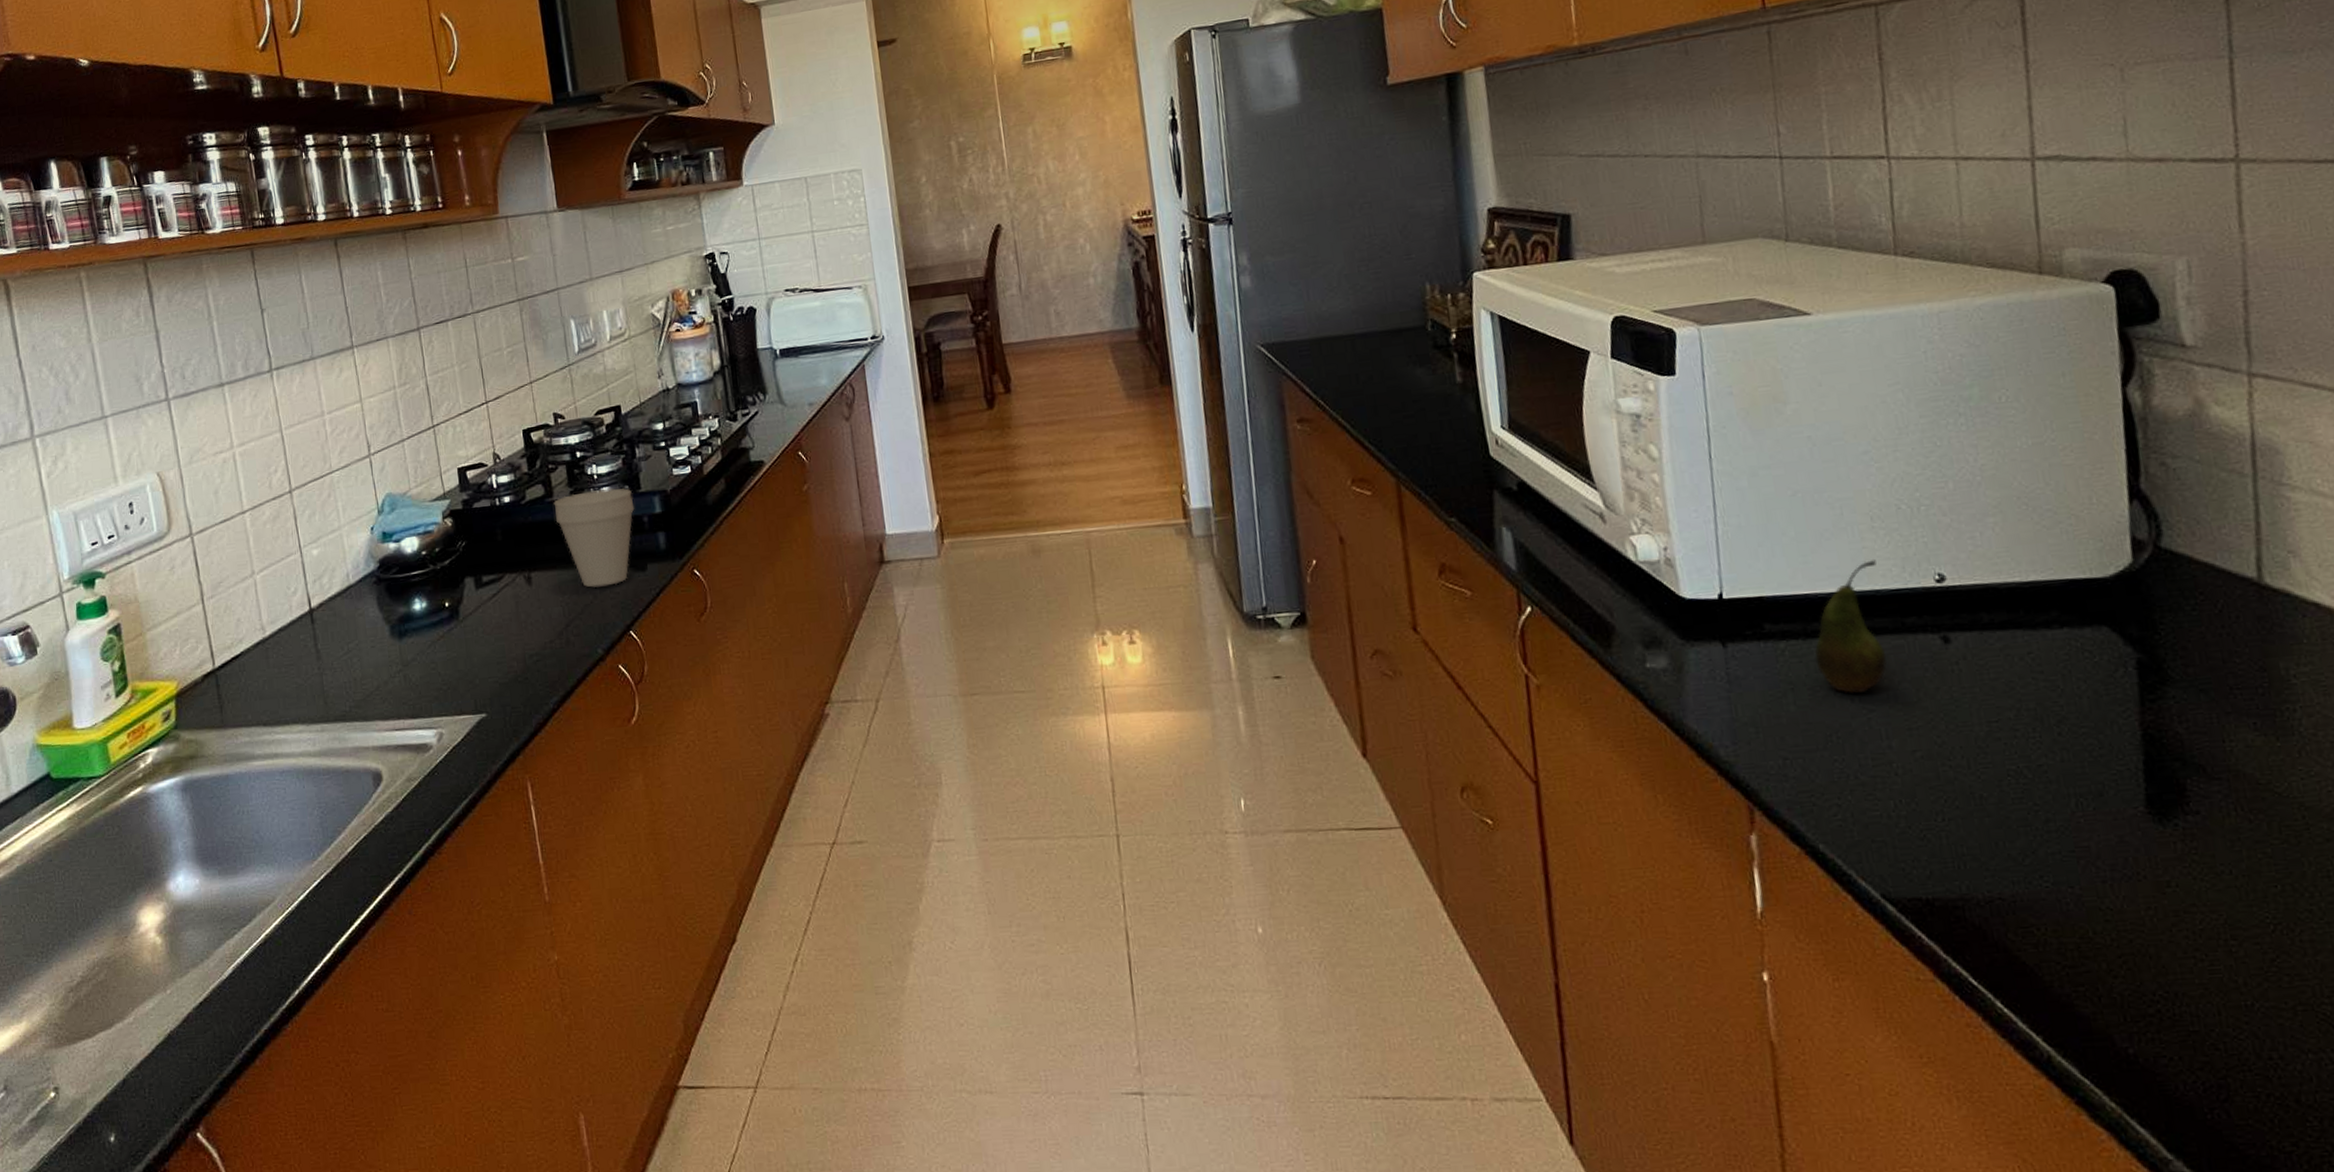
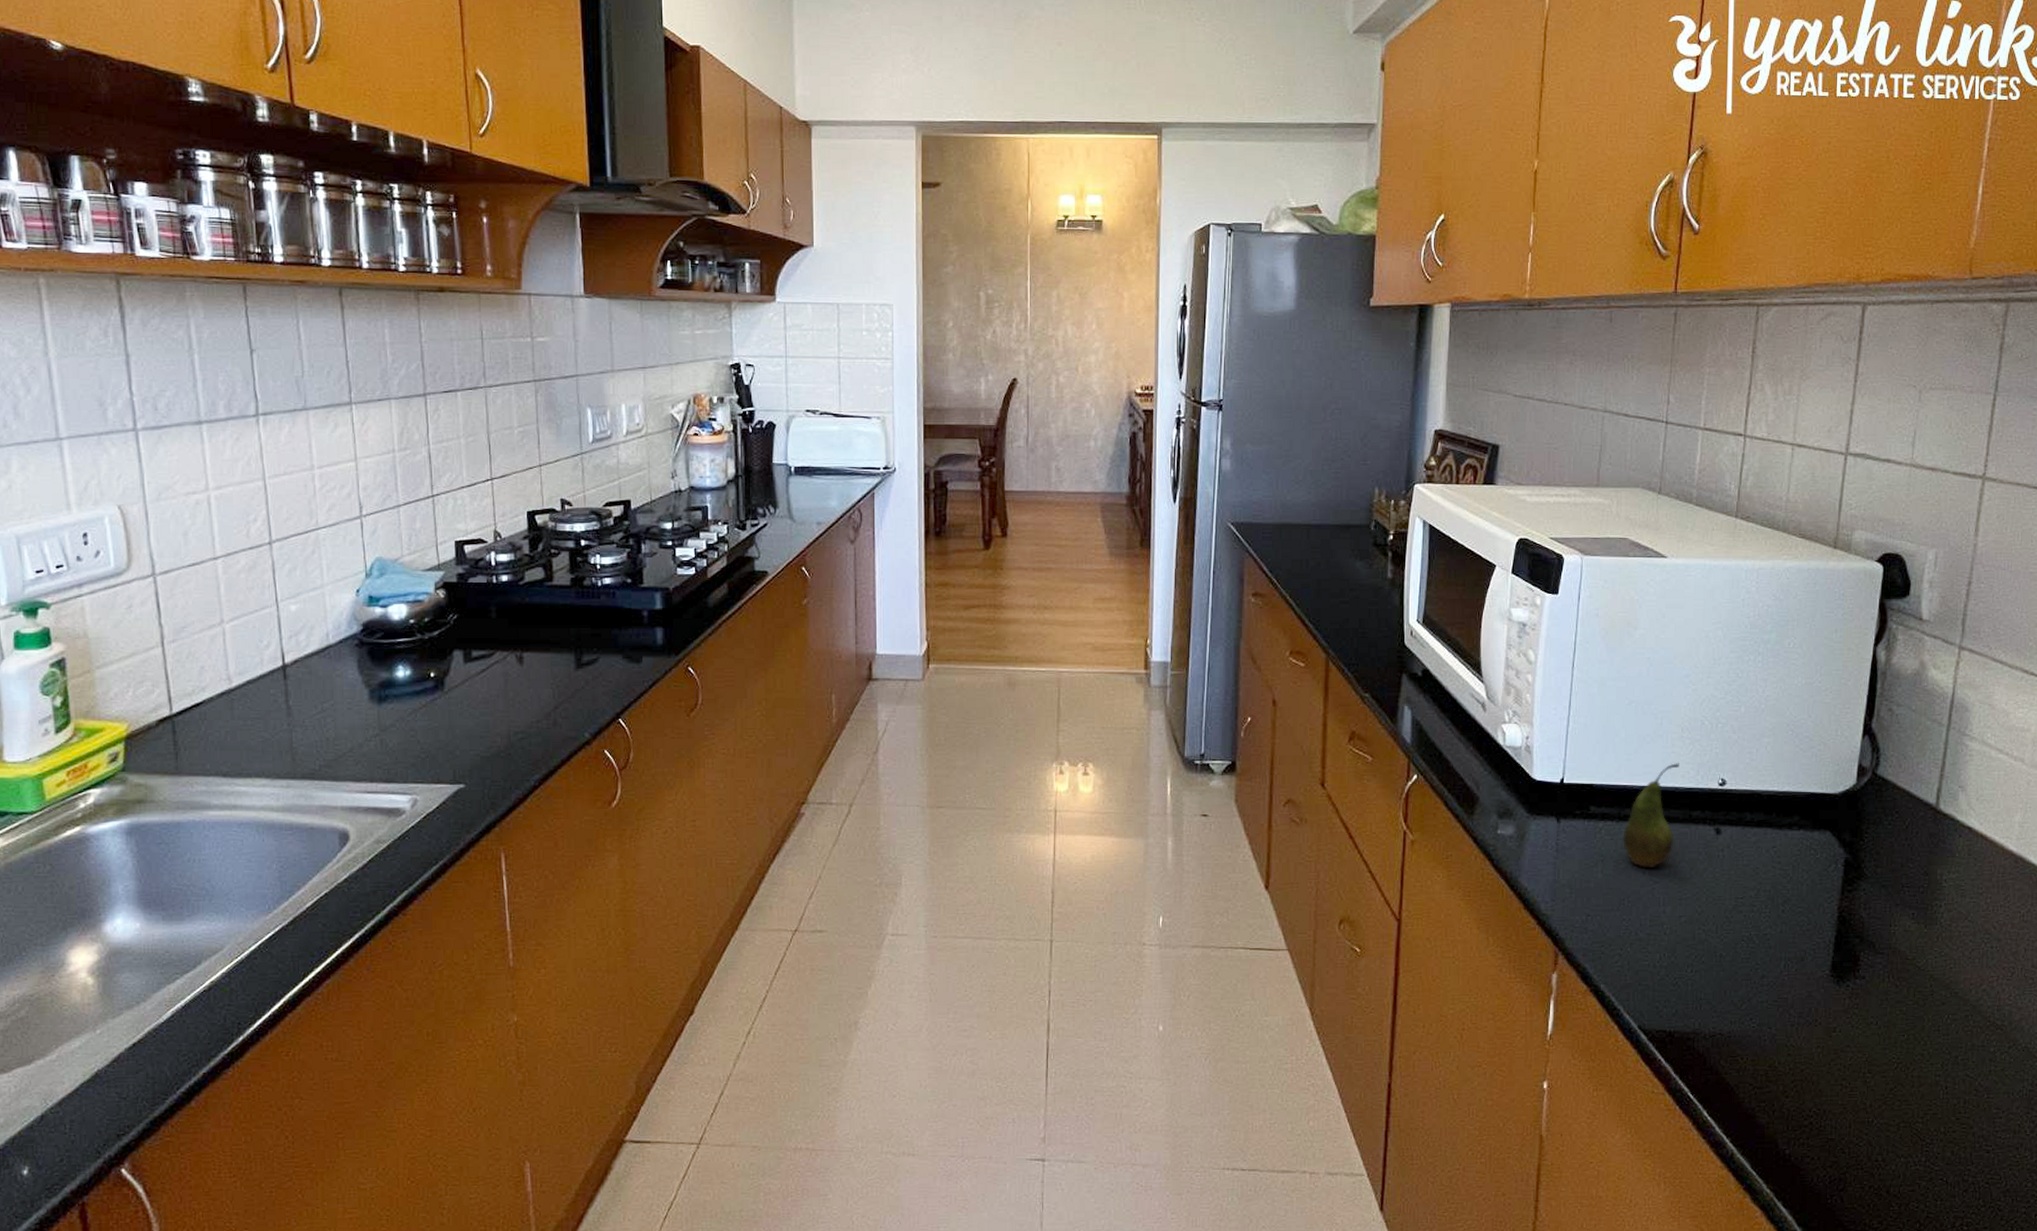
cup: present [553,488,635,588] -> none [553,579,635,674]

